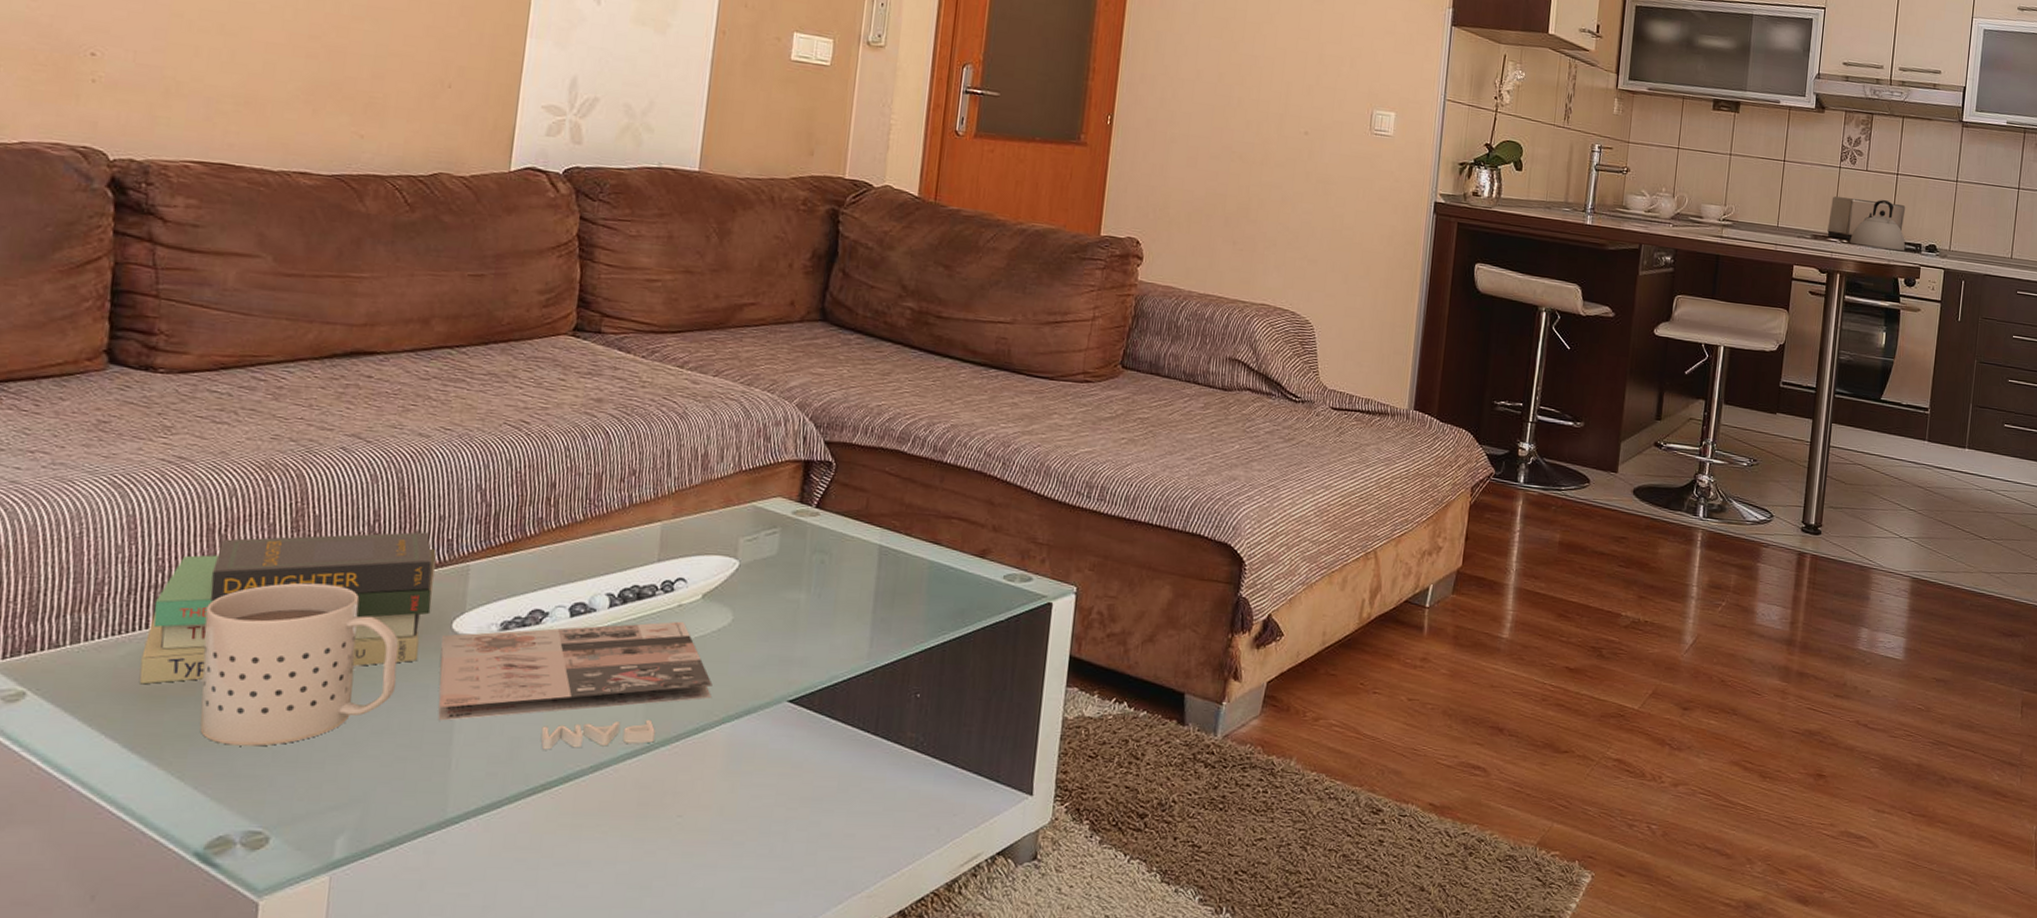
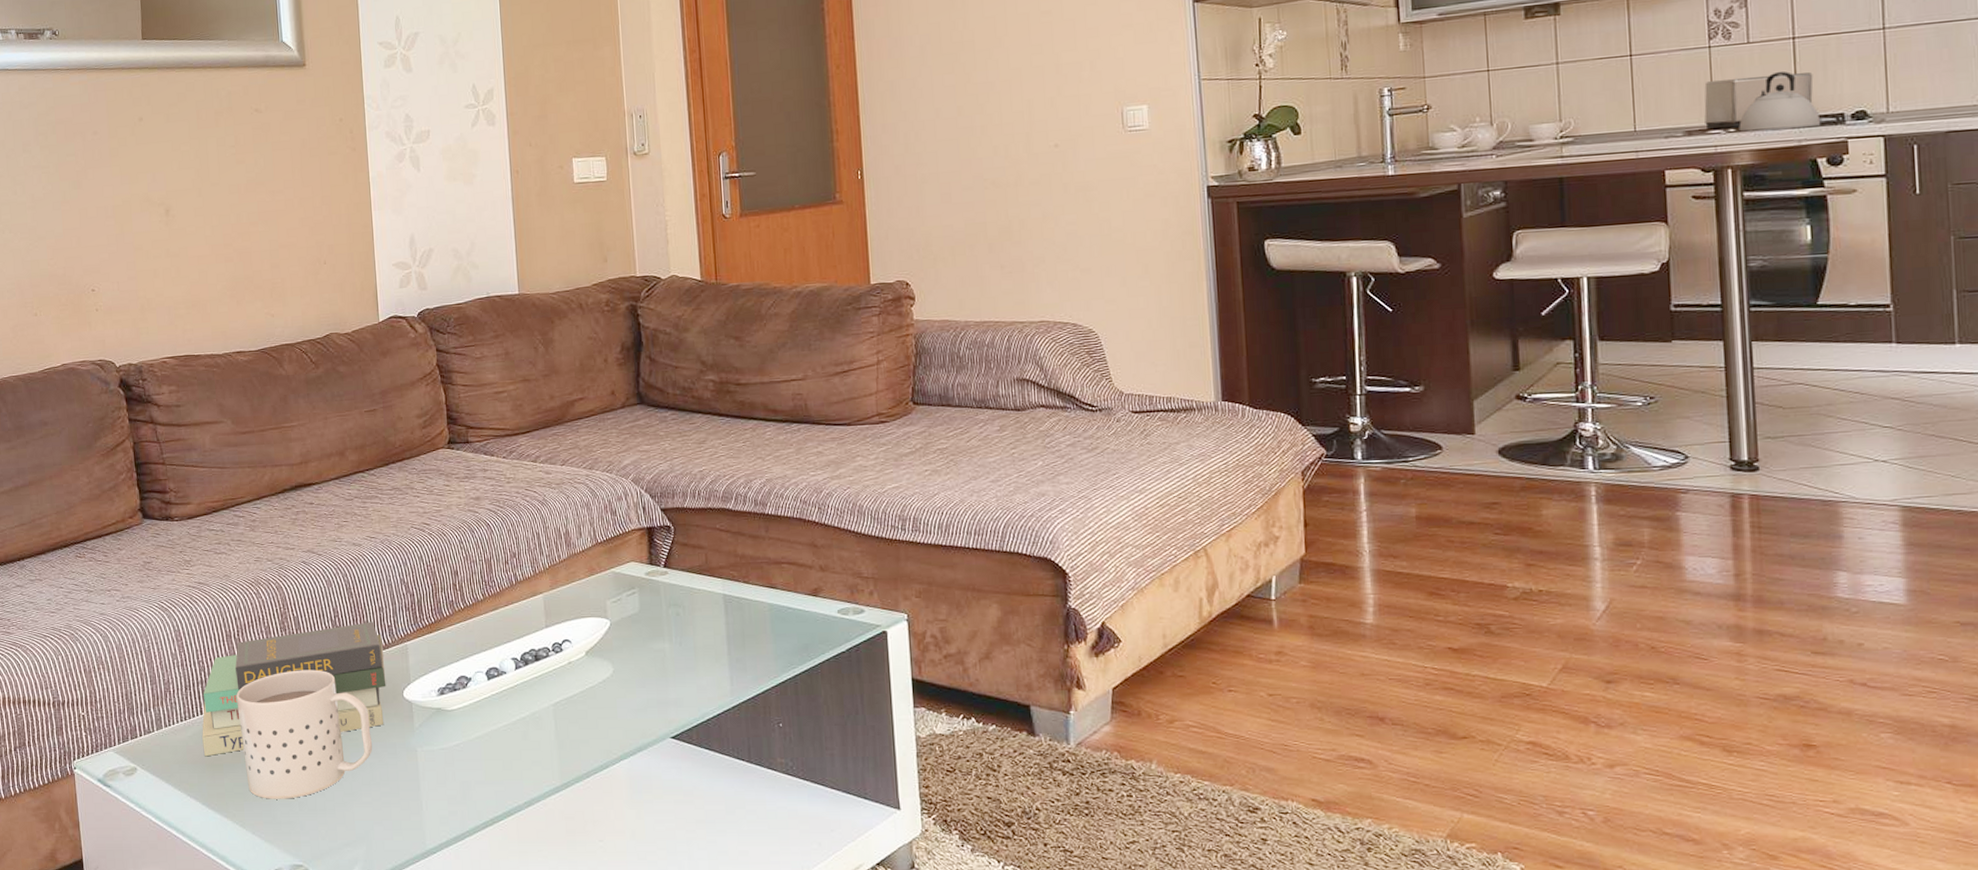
magazine: present [437,621,713,750] -> none [398,676,609,791]

